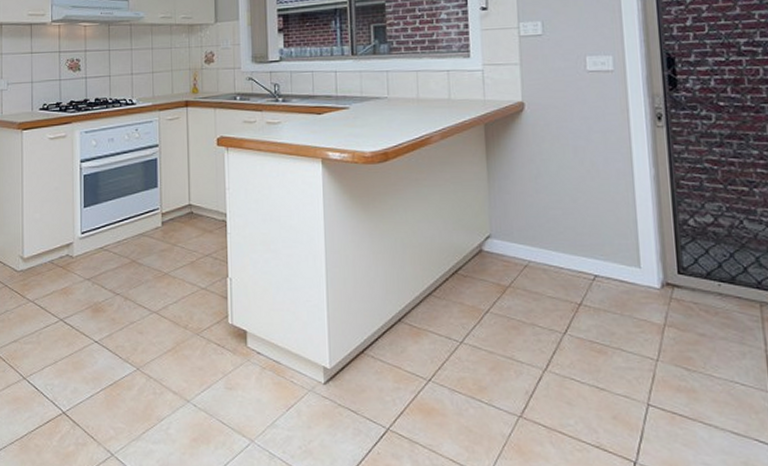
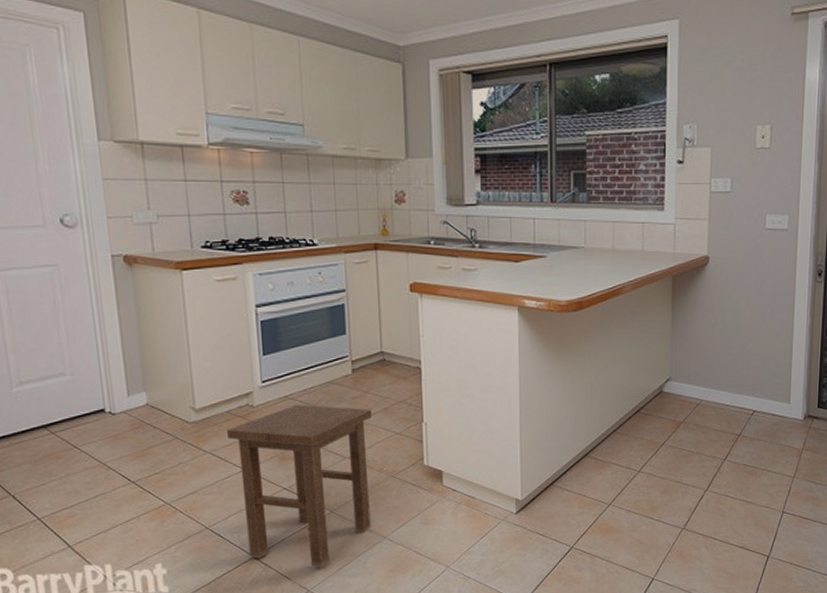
stool: none [49,255,179,430] -> present [227,404,372,568]

